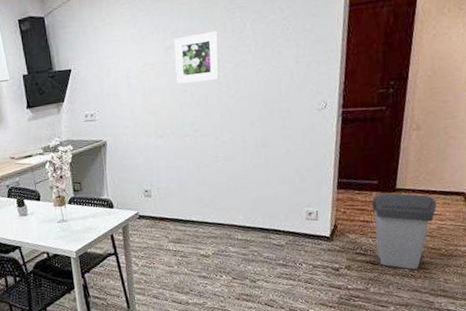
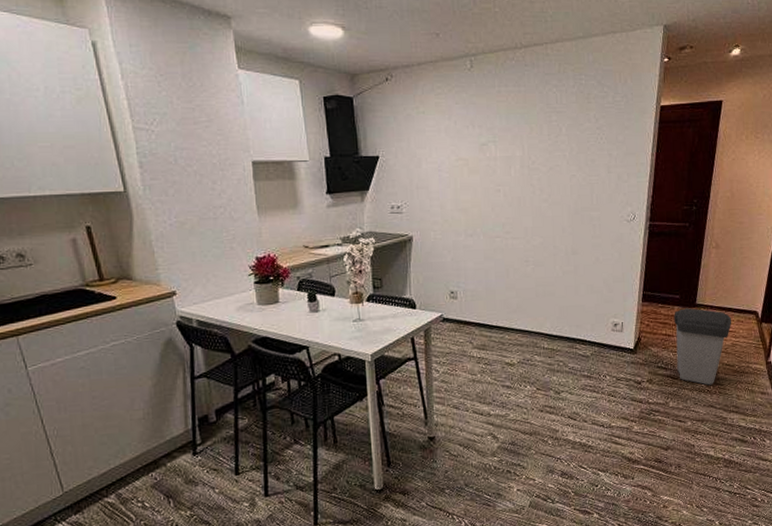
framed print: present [174,30,220,85] -> none [489,132,535,183]

